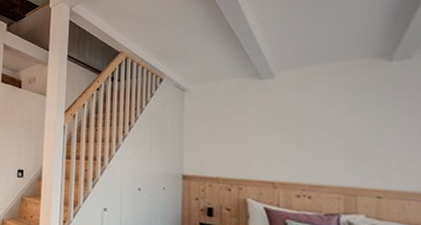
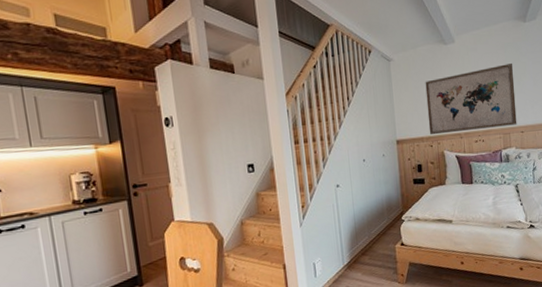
wall art: none [228,108,370,187] -> present [425,62,517,135]

